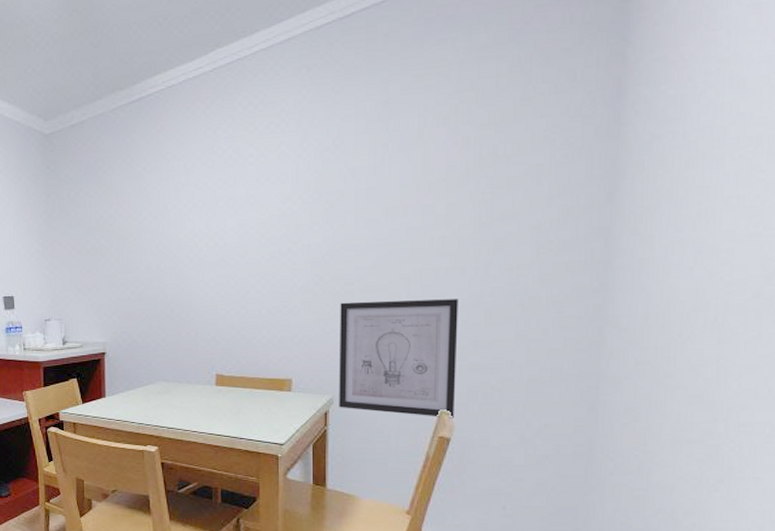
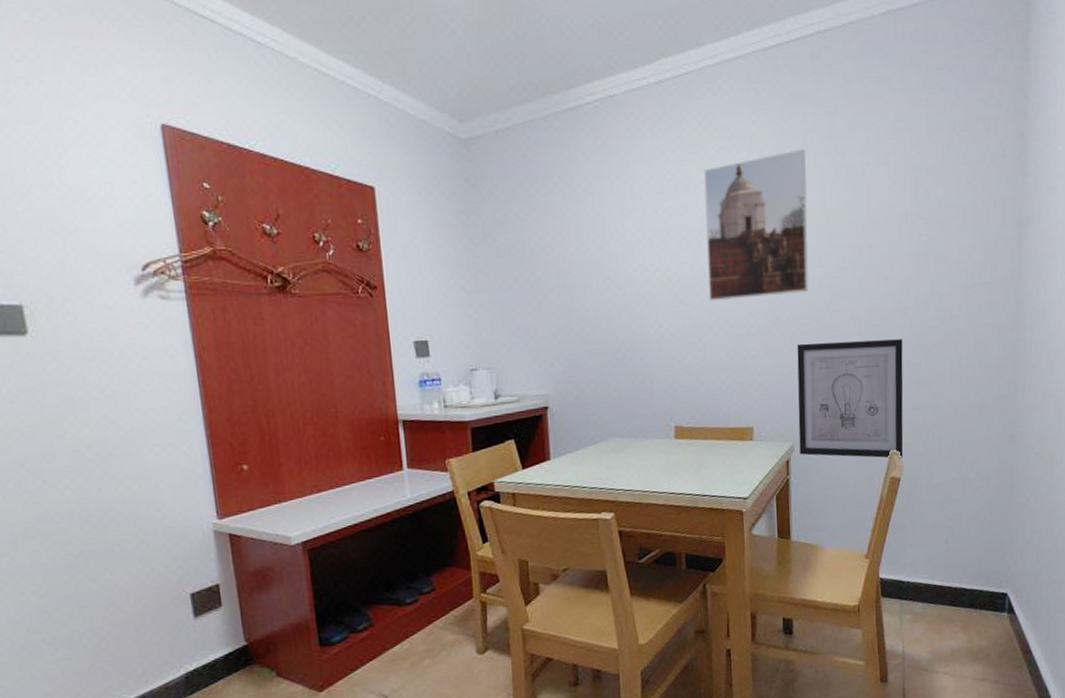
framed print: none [252,118,356,263] -> present [703,149,809,302]

